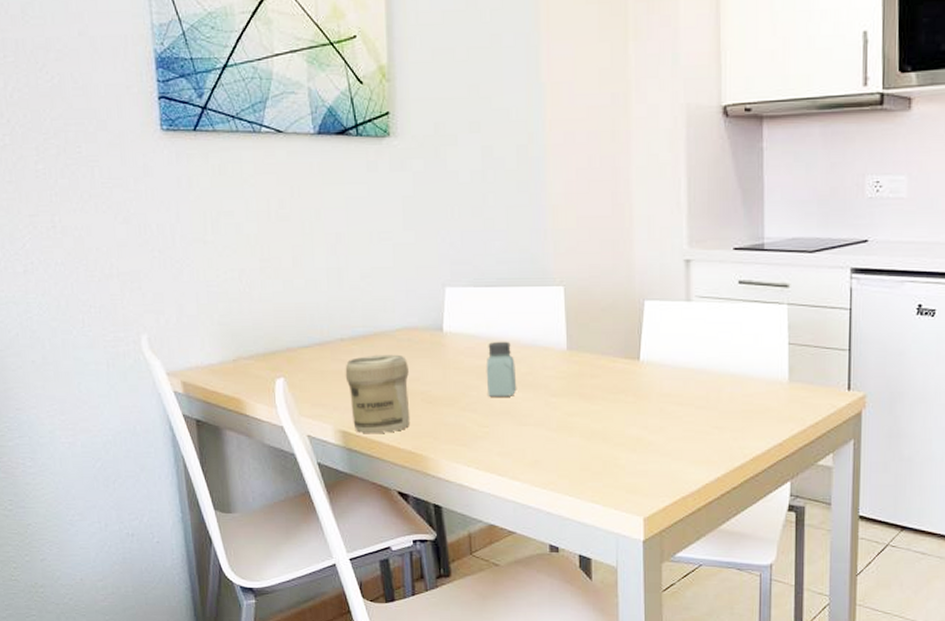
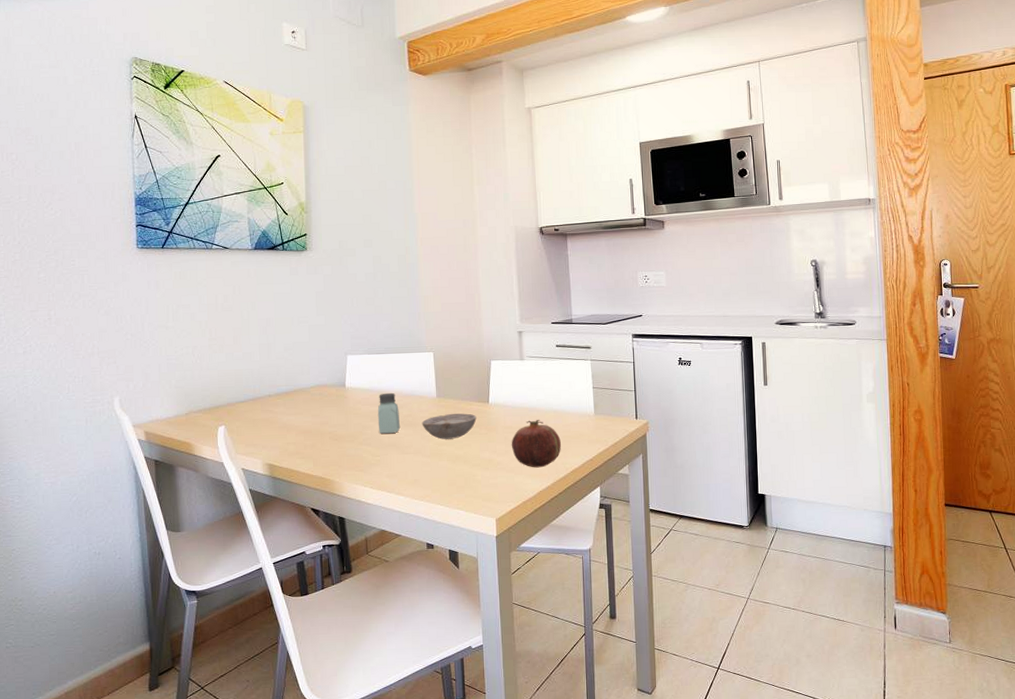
jar: present [345,354,411,433] -> none [272,405,321,465]
bowl: none [546,373,622,408] -> present [421,413,477,439]
fruit: none [668,385,739,452] -> present [511,419,561,468]

